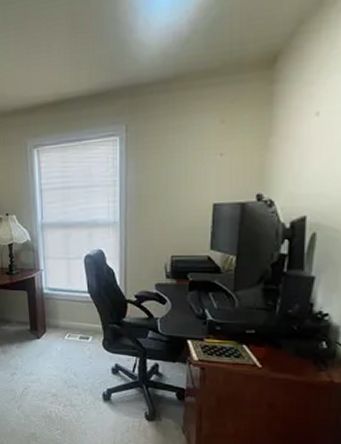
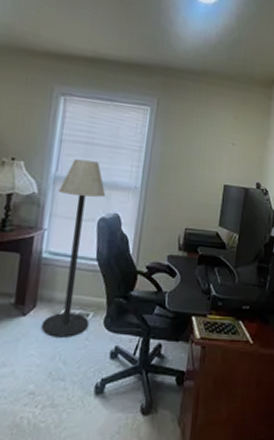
floor lamp: none [46,204,90,356] -> present [41,159,106,337]

